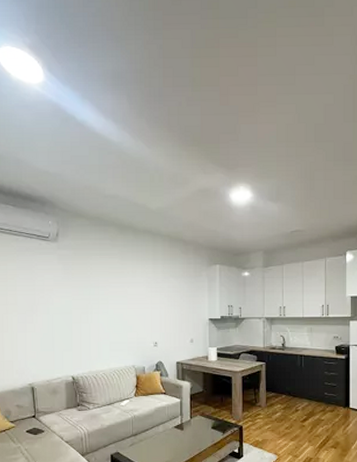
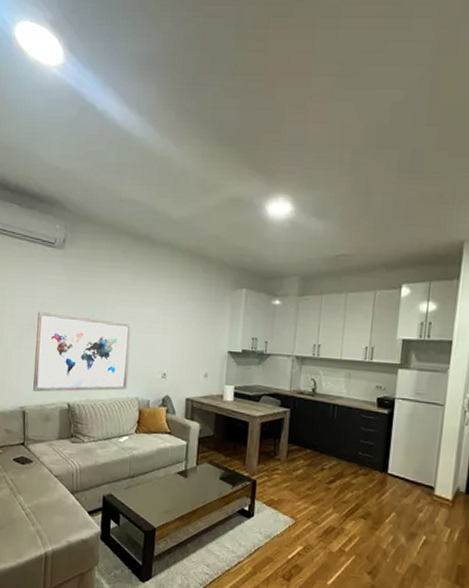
wall art: none [39,298,124,368] -> present [33,312,132,392]

